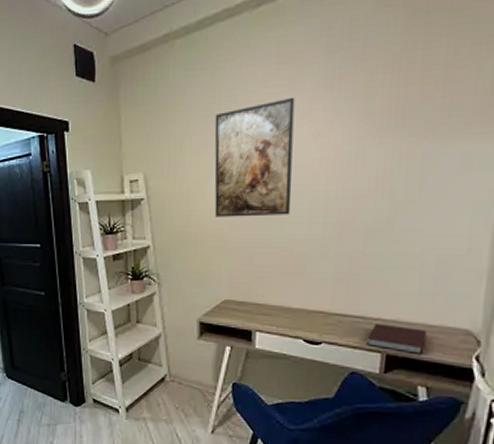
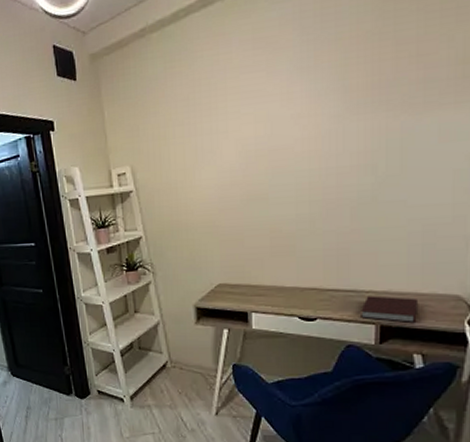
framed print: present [214,96,295,217] -> none [196,80,277,204]

